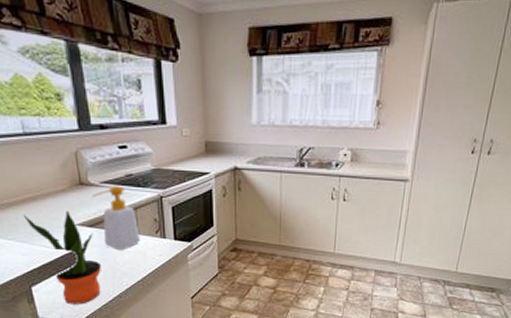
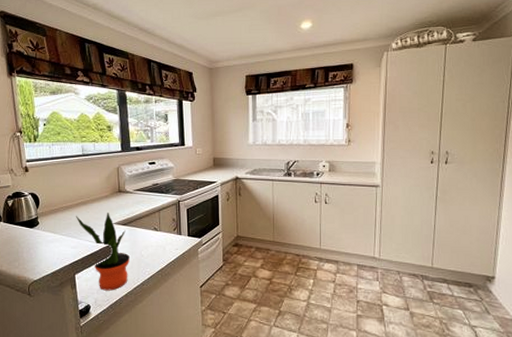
soap bottle: present [92,186,140,250] -> none [127,193,161,244]

